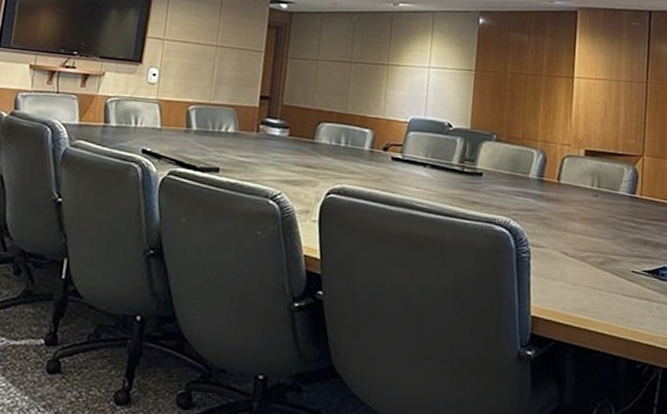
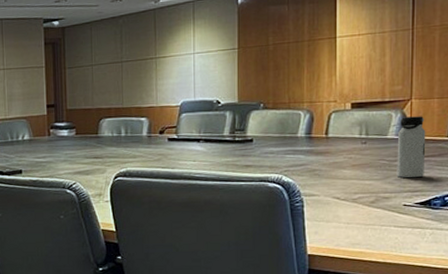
water bottle: none [626,173,656,242] -> present [397,116,426,178]

